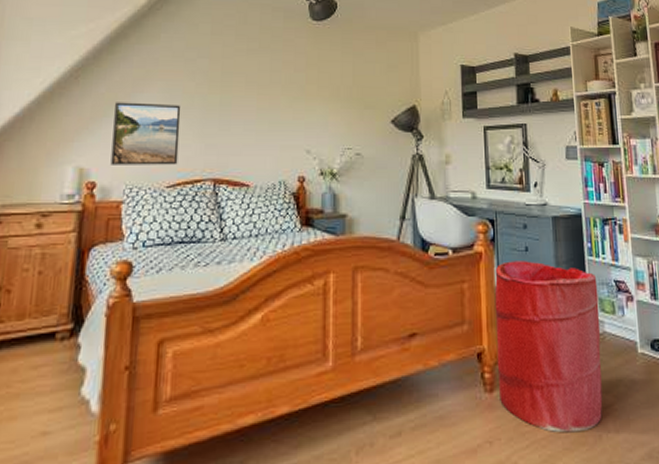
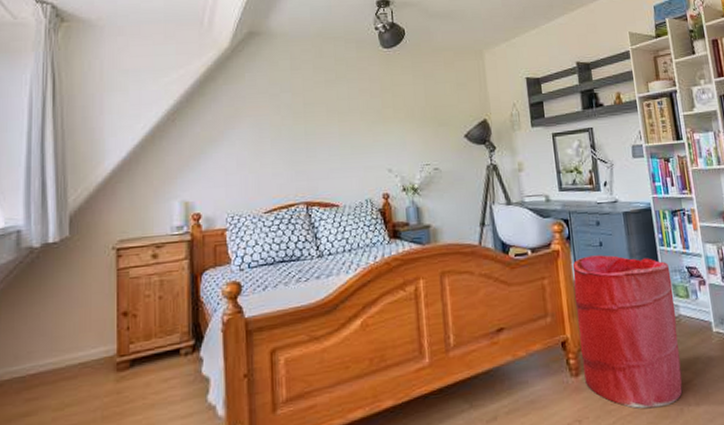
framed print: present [110,102,181,165] -> none [209,137,272,197]

